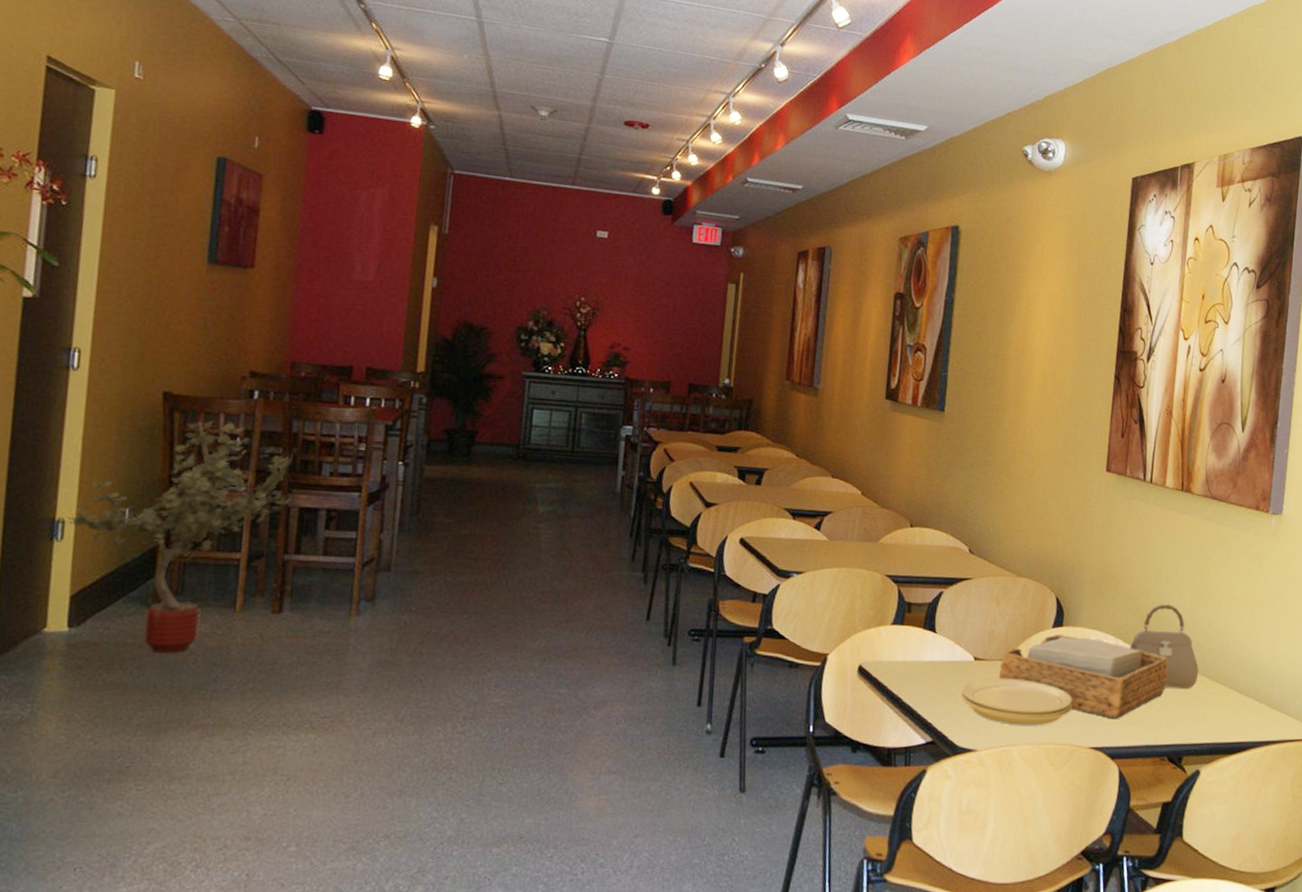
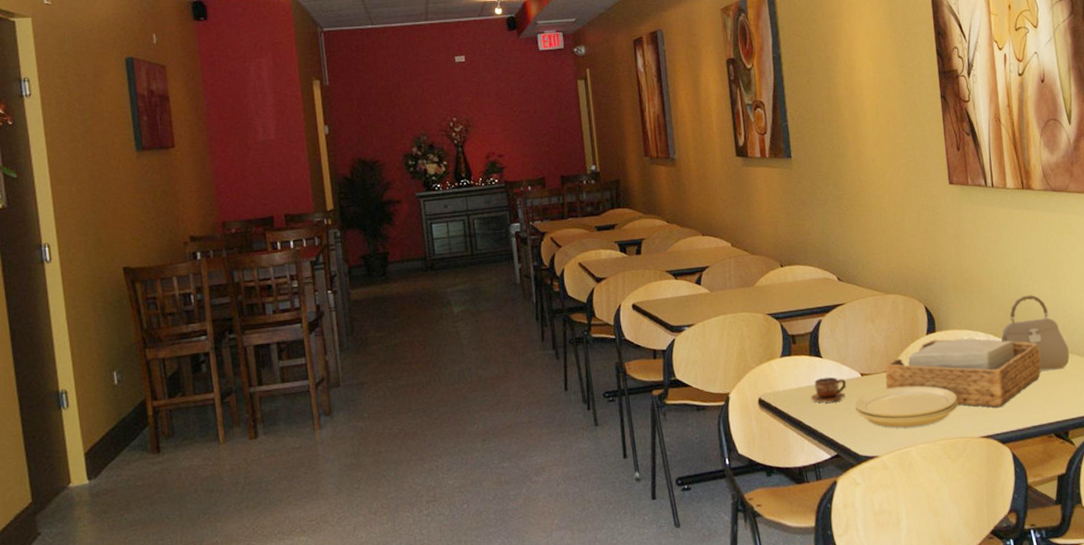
potted tree: present [68,420,294,653] -> none [70,282,246,489]
cup: none [915,654,958,683] -> present [810,376,847,403]

